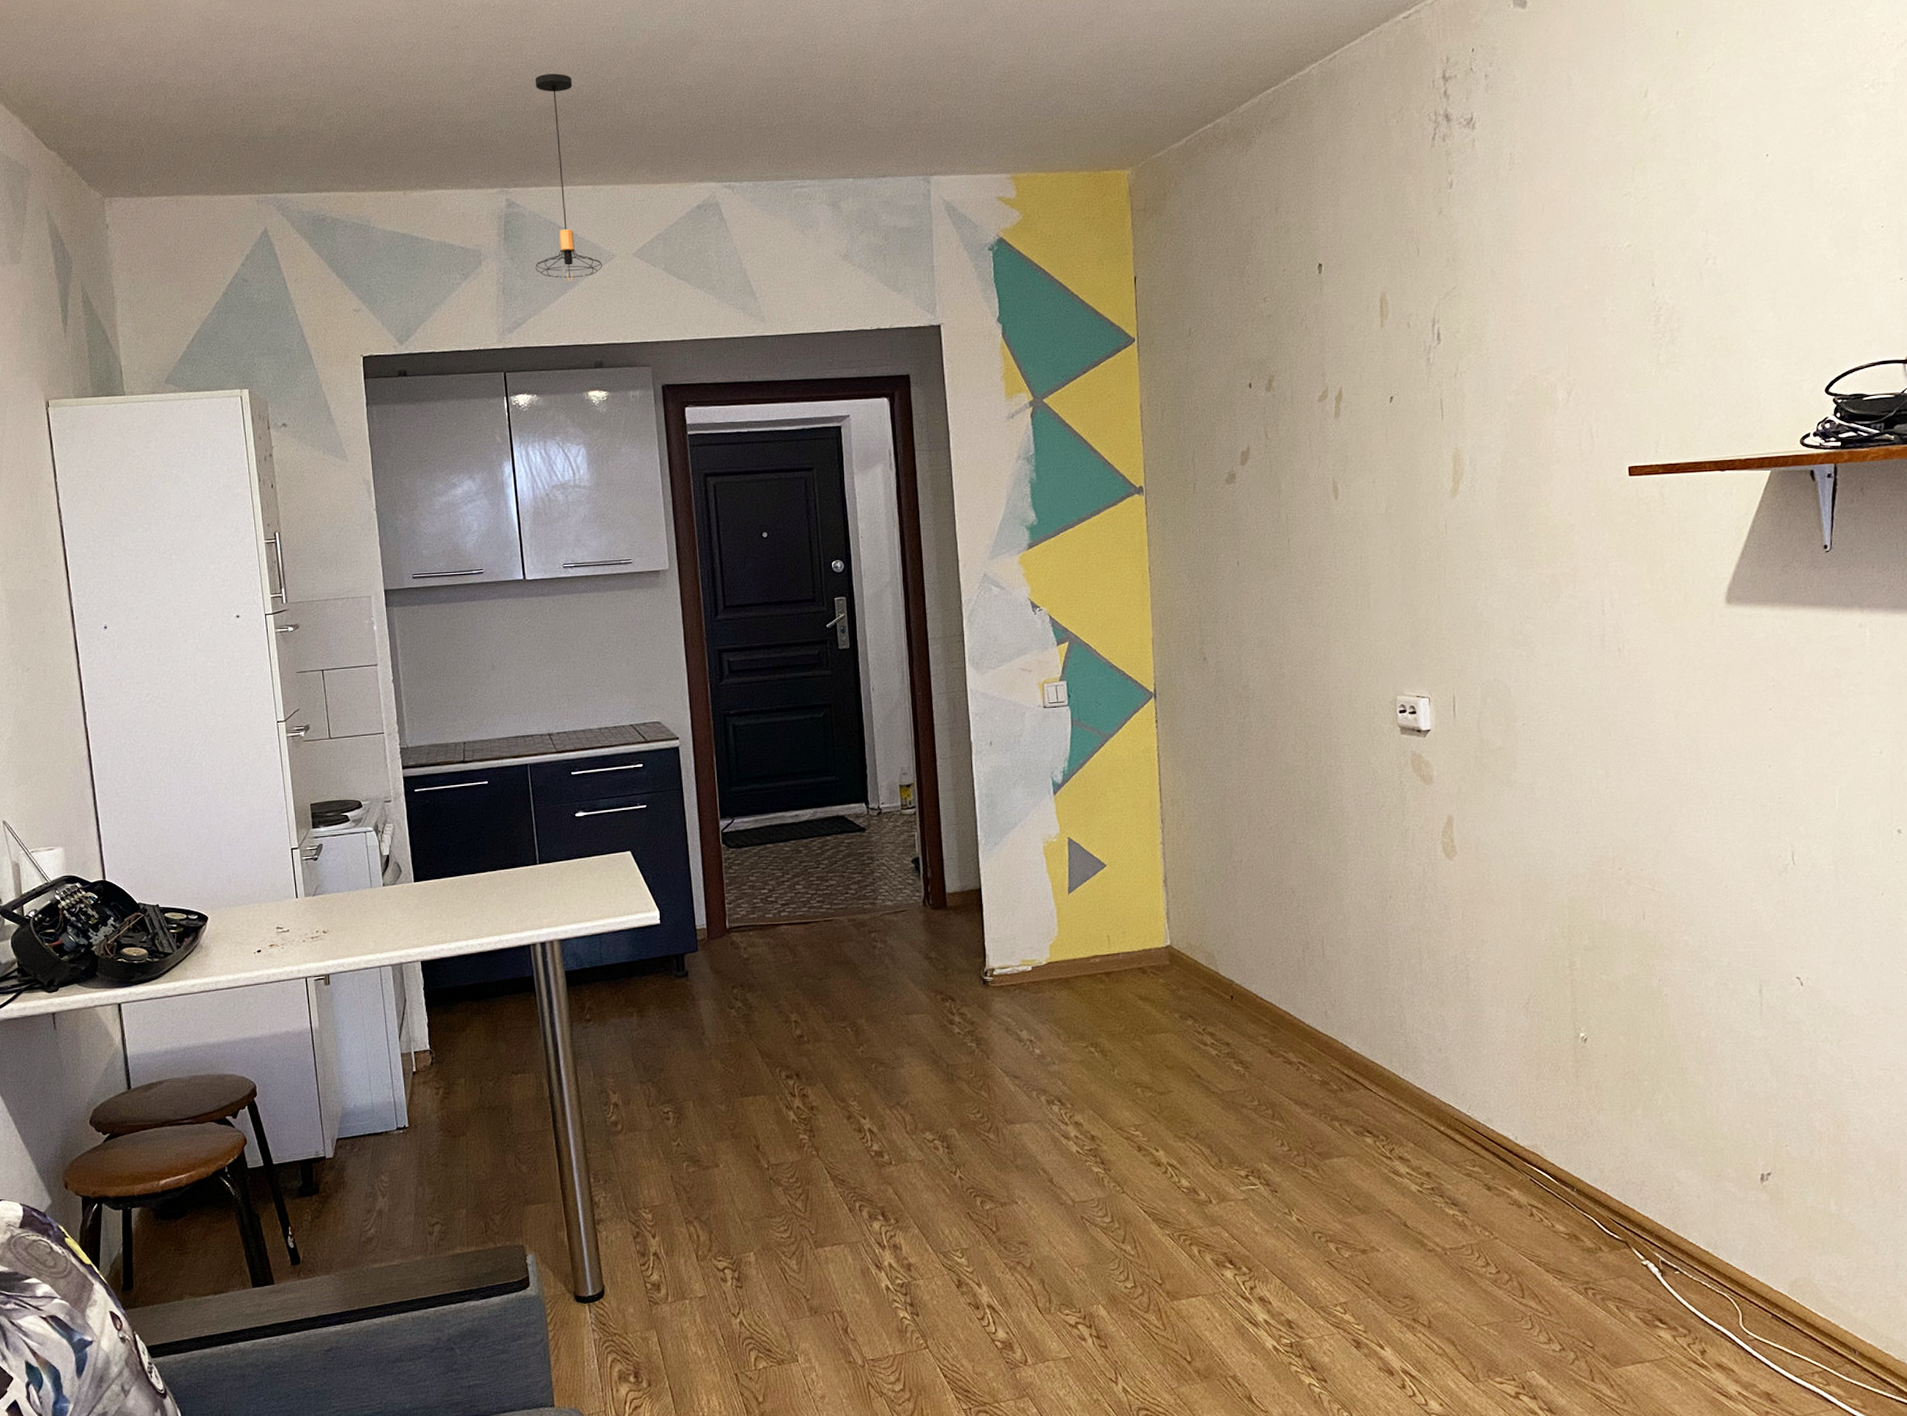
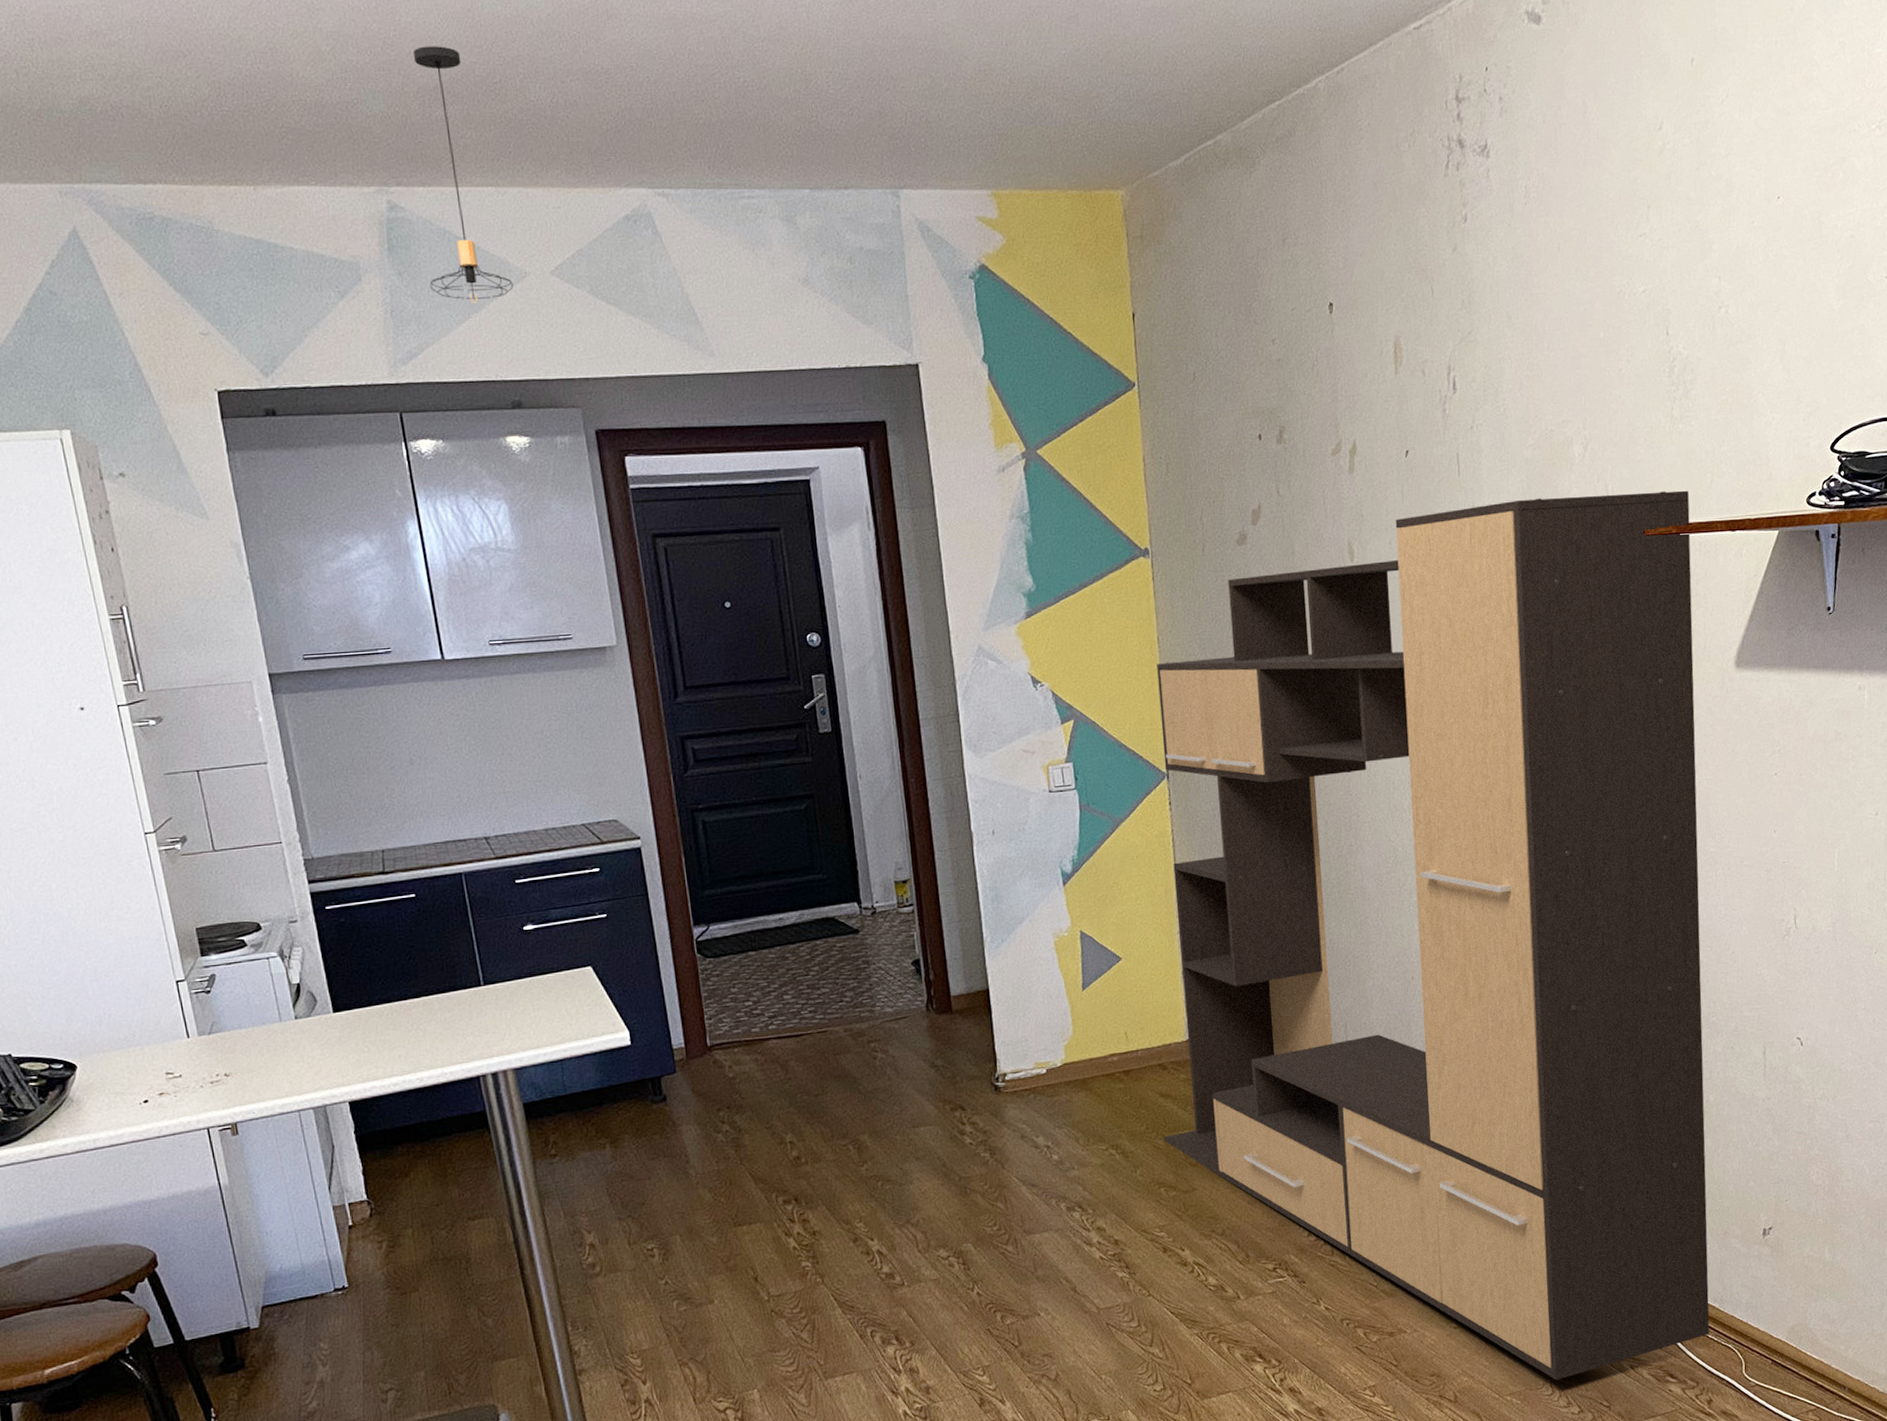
media console: none [1141,432,1702,1315] -> present [1157,490,1709,1381]

